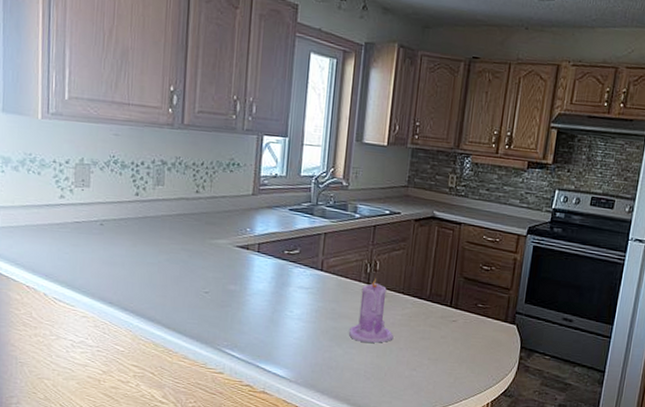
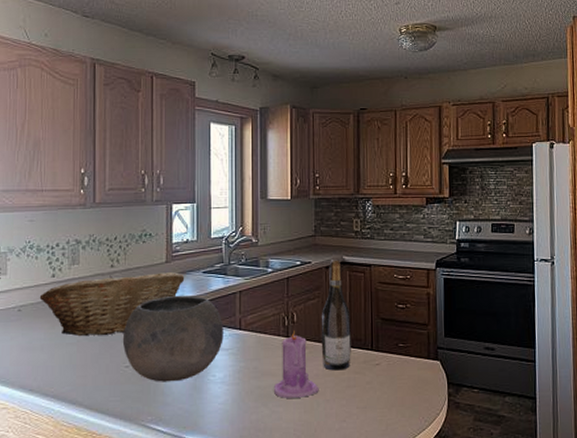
fruit basket: none [122,201,271,260] -> present [39,272,185,336]
bowl: none [203,229,305,313] -> present [122,295,223,382]
wine bottle: none [400,213,434,322] -> present [321,260,351,371]

